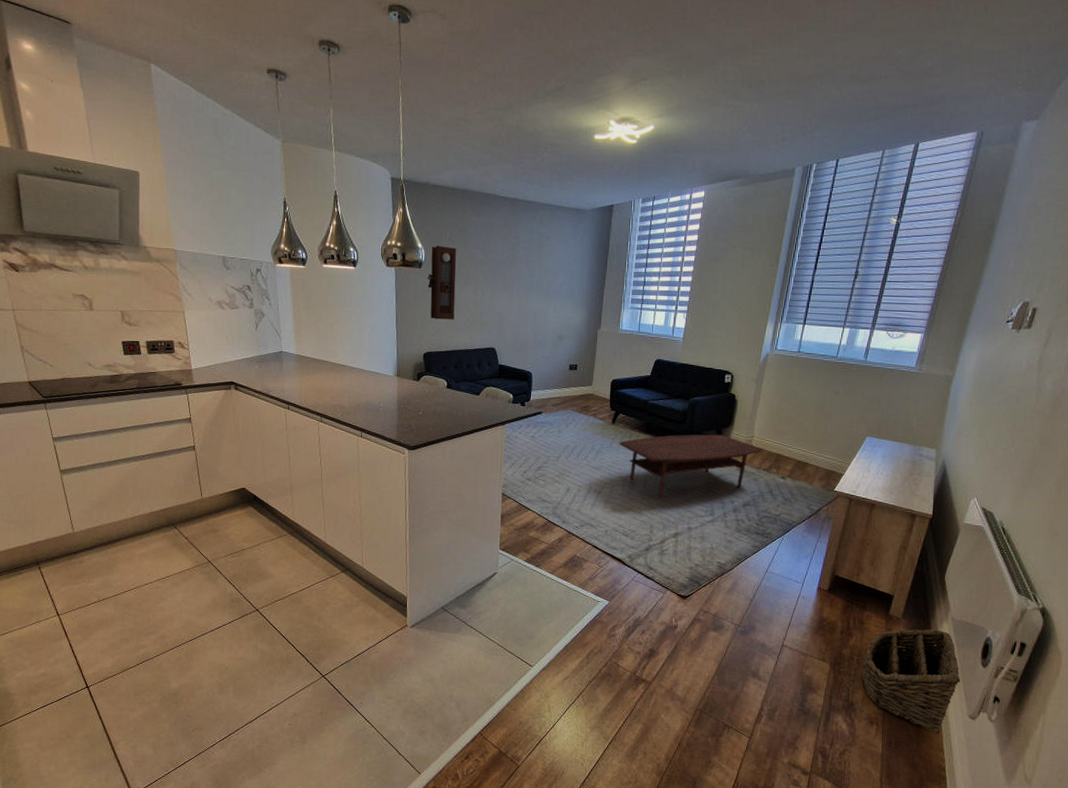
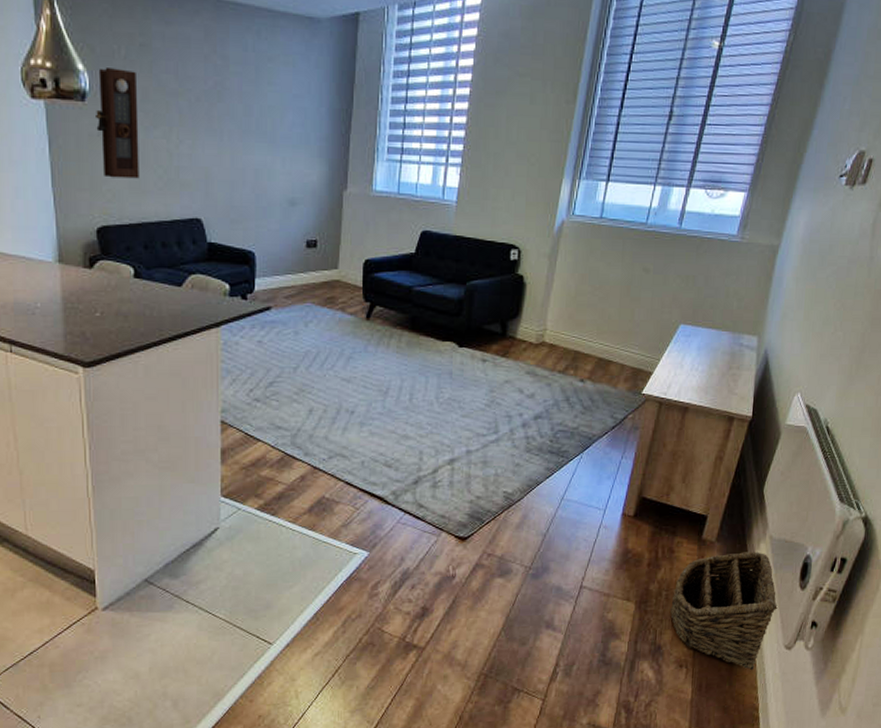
coffee table: present [619,434,762,499] -> none [376,329,557,416]

